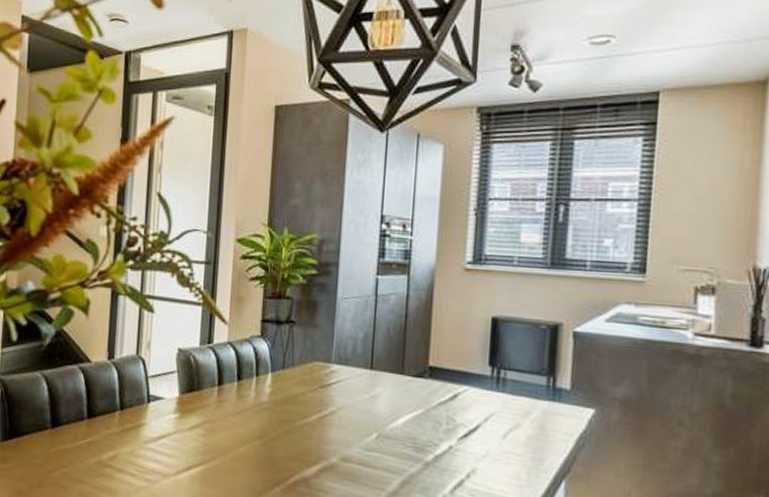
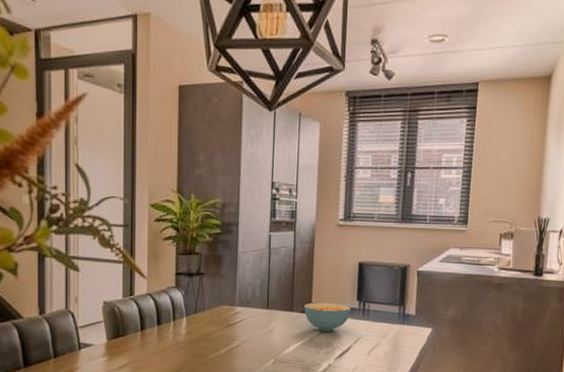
cereal bowl: none [418,365,481,403] -> present [304,303,351,331]

